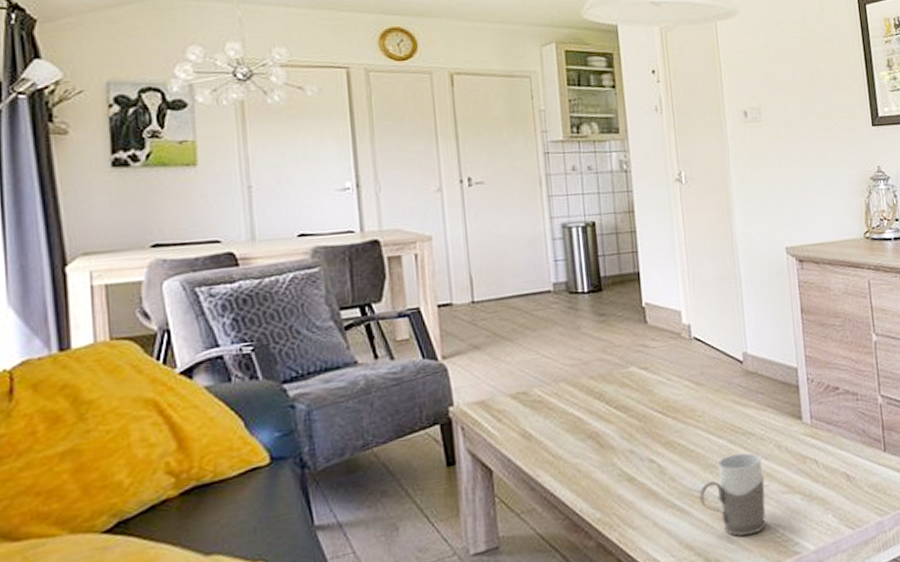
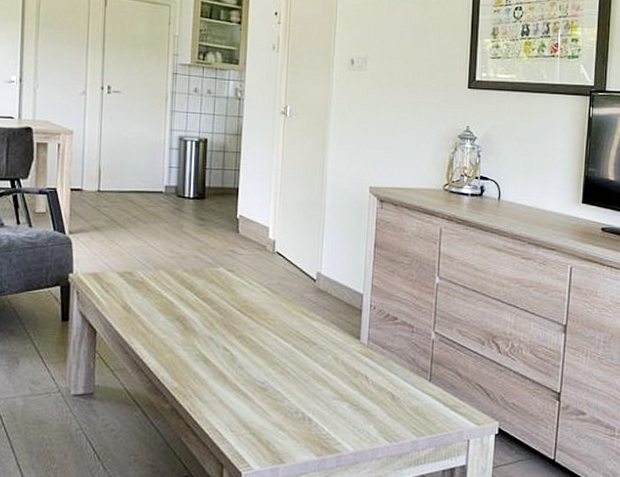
mug: present [699,452,766,536] -> none [261,358,320,428]

